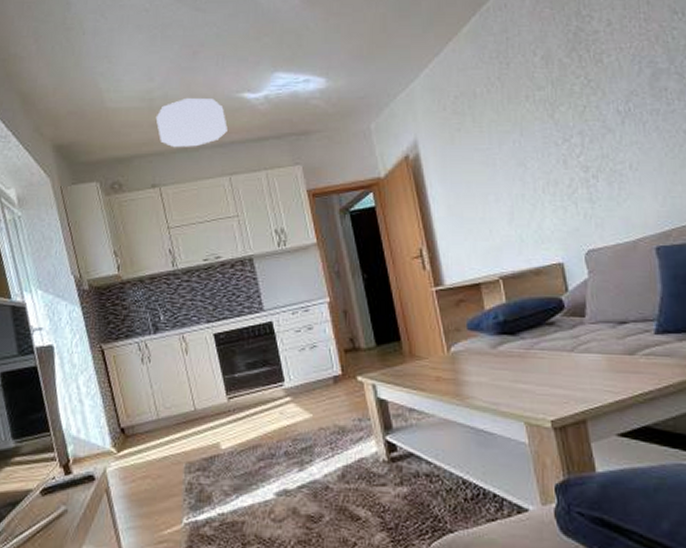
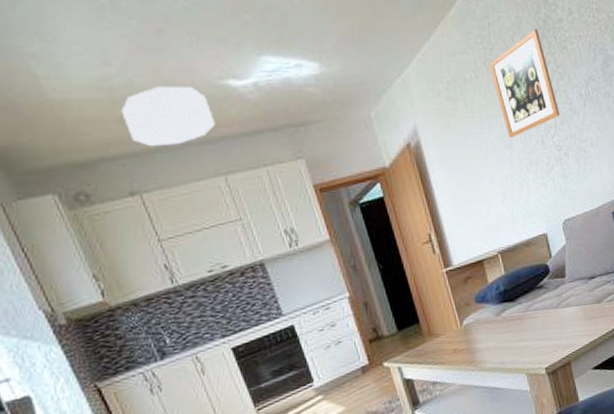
wall art: none [503,42,589,156] -> present [488,29,560,139]

